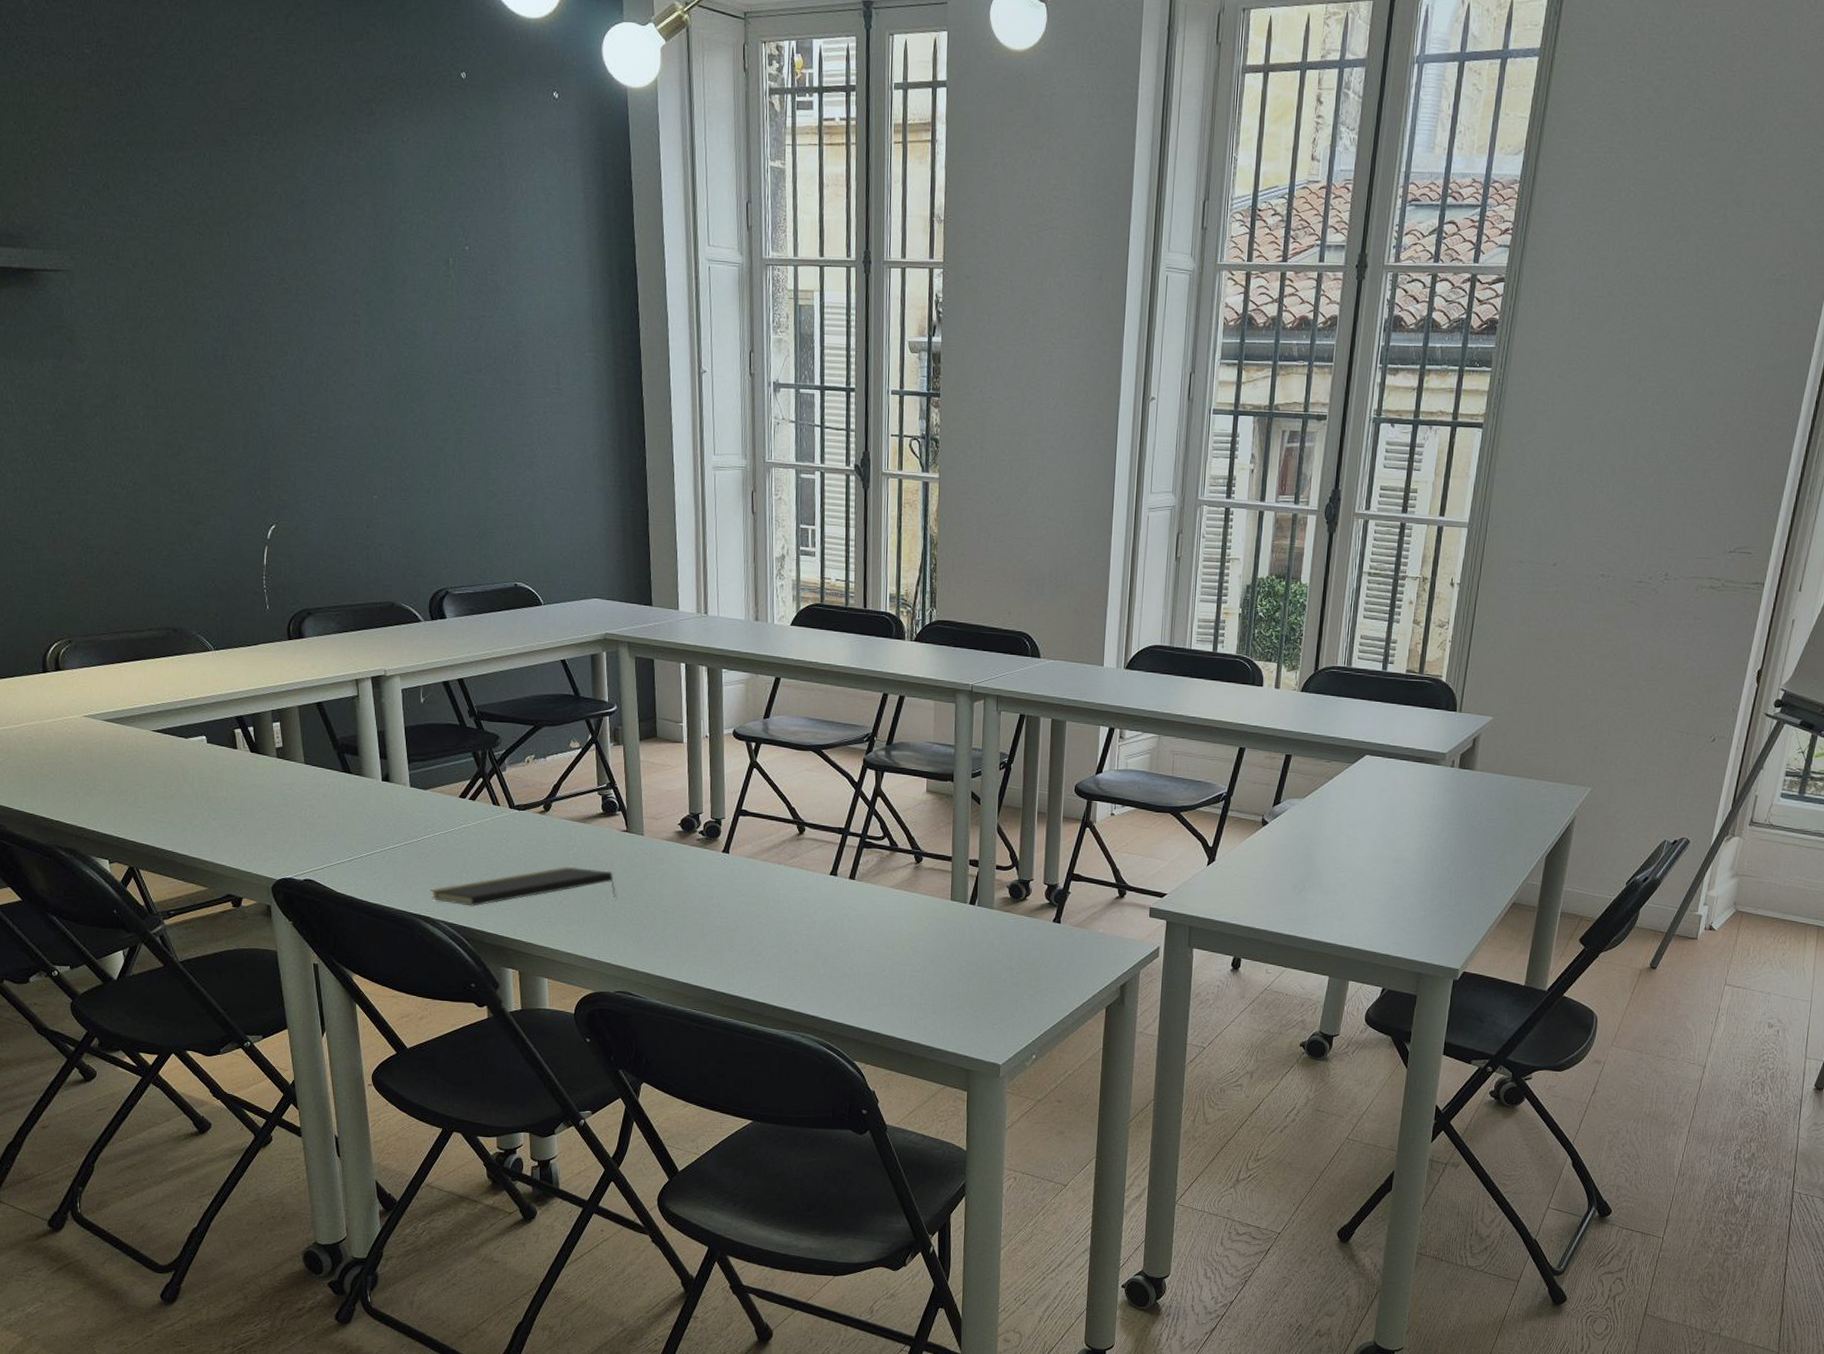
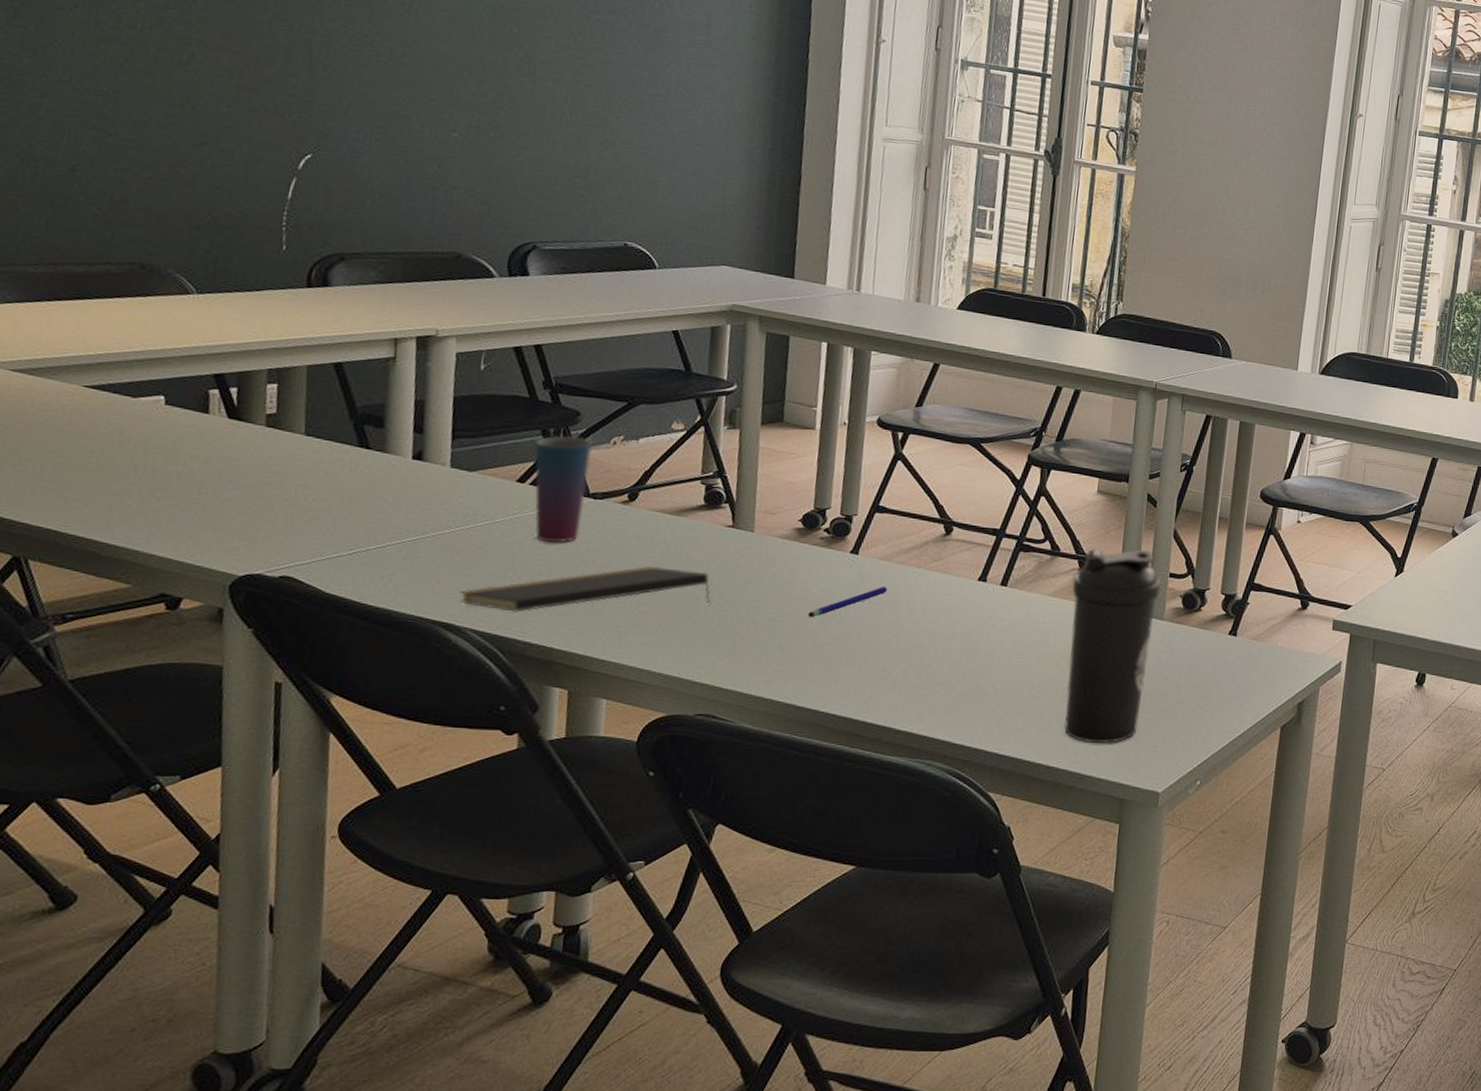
cup: none [469,757,511,849] -> present [534,435,592,543]
pen: none [694,881,756,910] -> present [807,587,888,618]
water bottle: none [911,843,989,1021] -> present [1064,548,1161,744]

